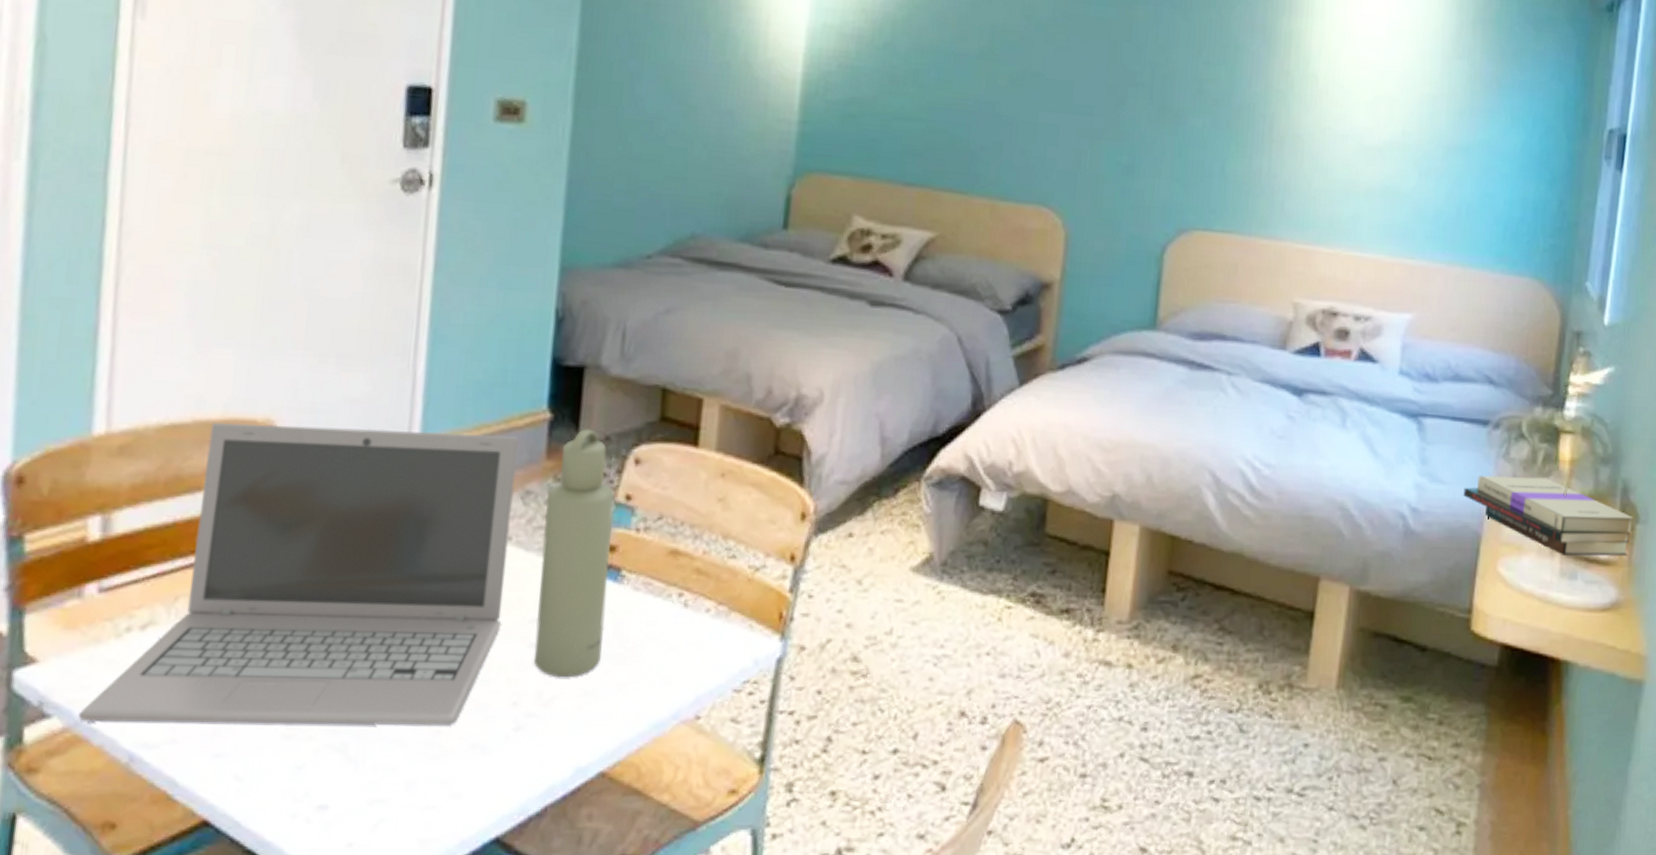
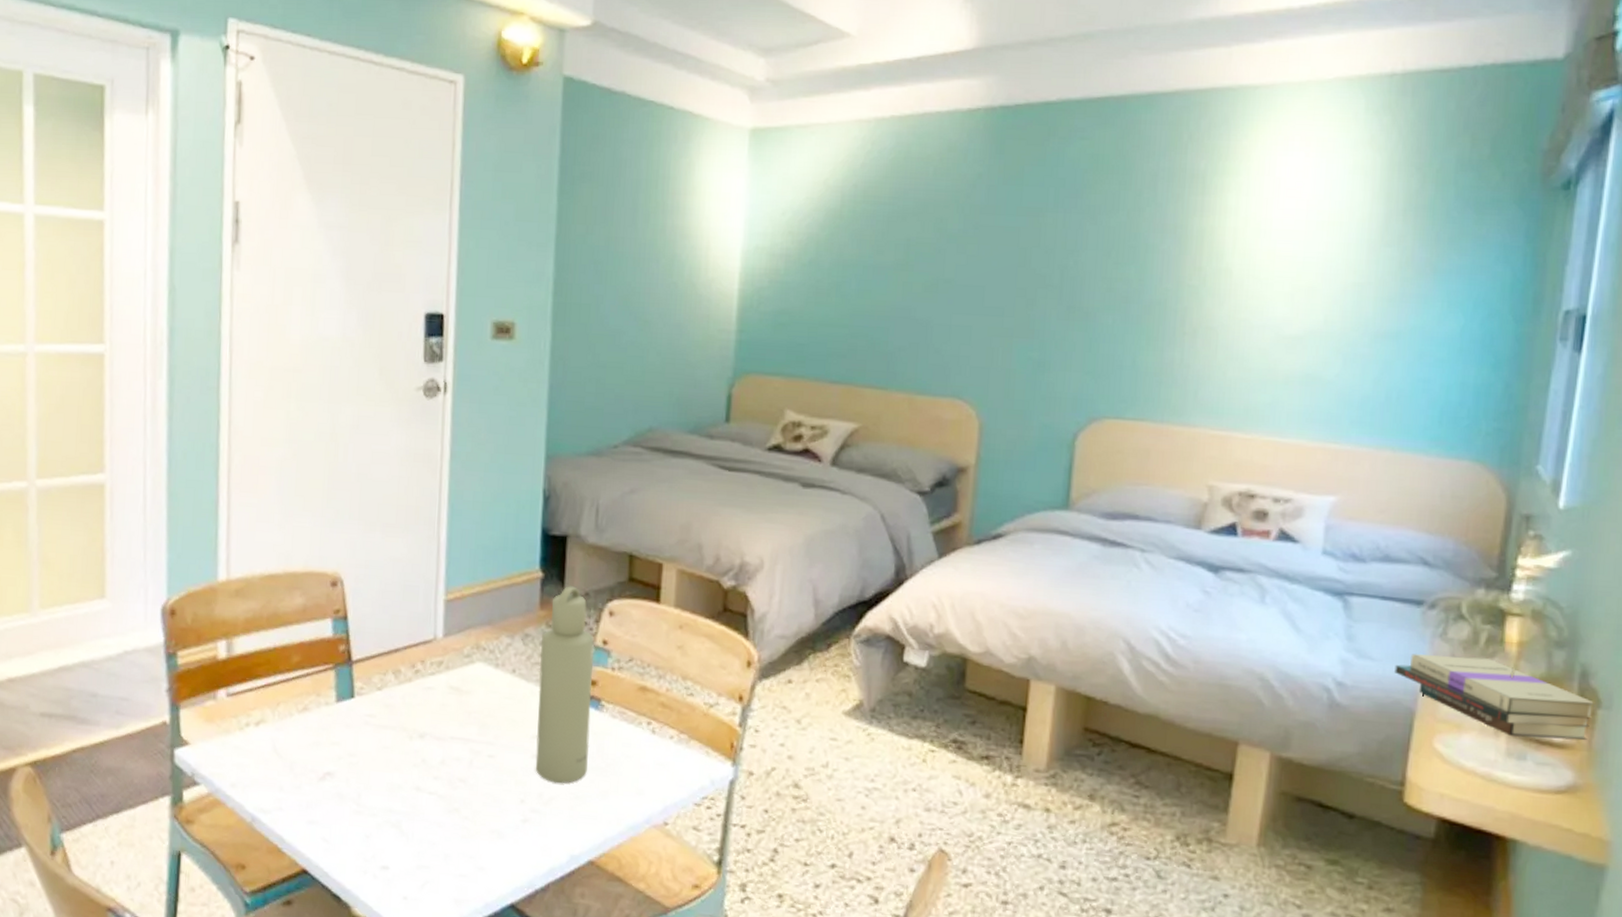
laptop: present [78,423,519,726] -> none [217,574,518,814]

